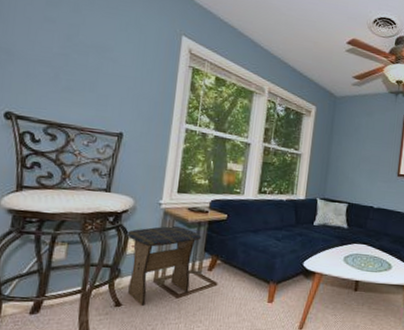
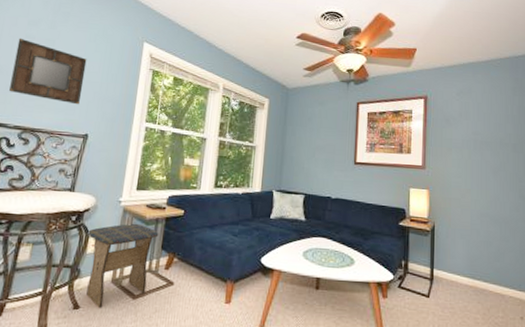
home mirror: none [29,20,118,101] -> present [9,38,87,105]

